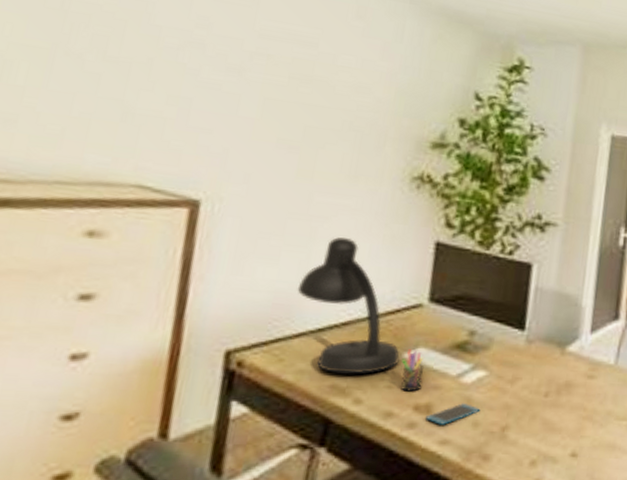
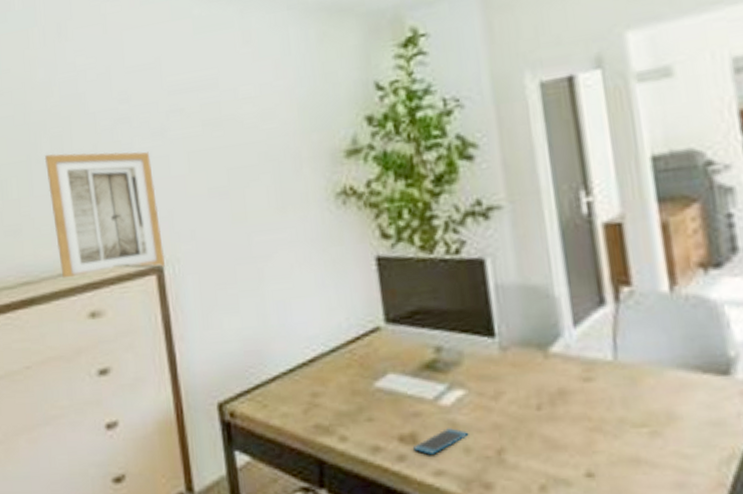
wall art: none [60,50,218,203] -> present [44,151,165,279]
desk lamp: present [297,237,400,374] -> none [261,272,372,412]
pen holder: present [401,349,425,392] -> none [374,377,401,423]

